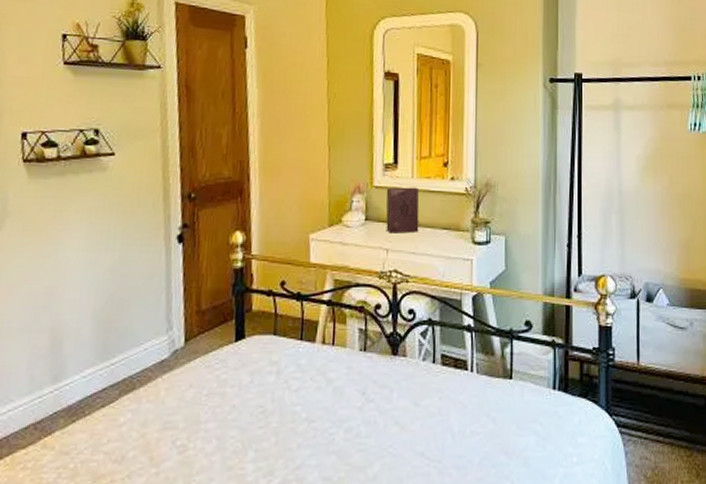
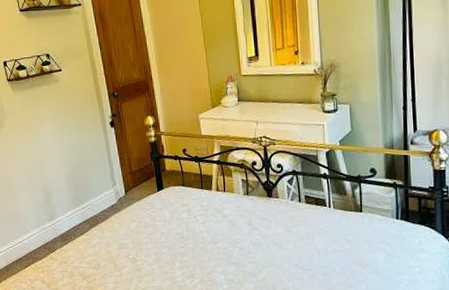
book: present [386,187,420,233] -> none [252,73,280,109]

